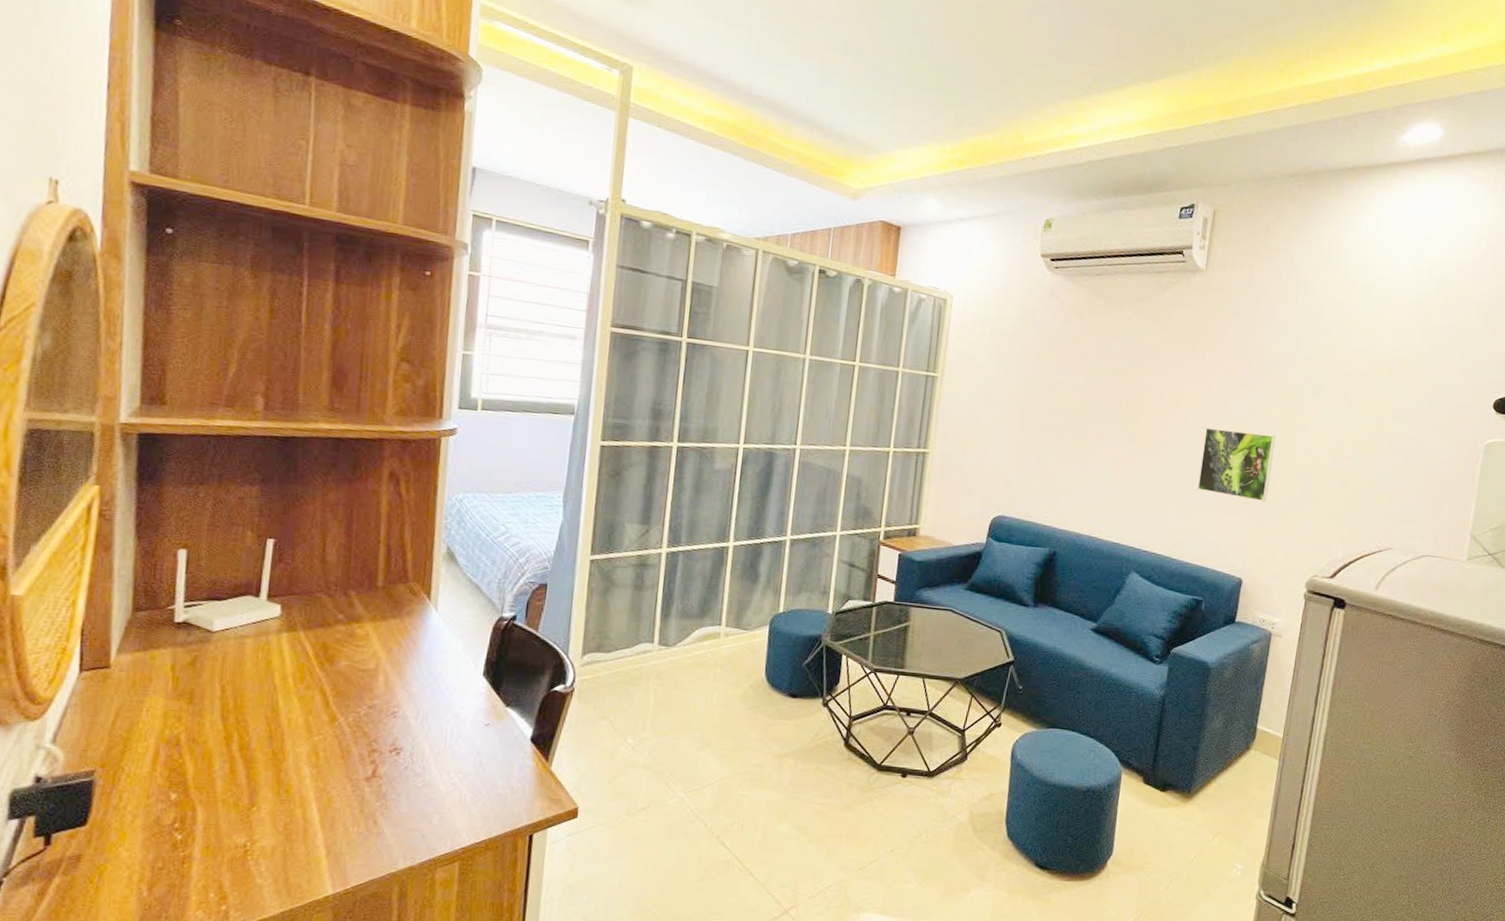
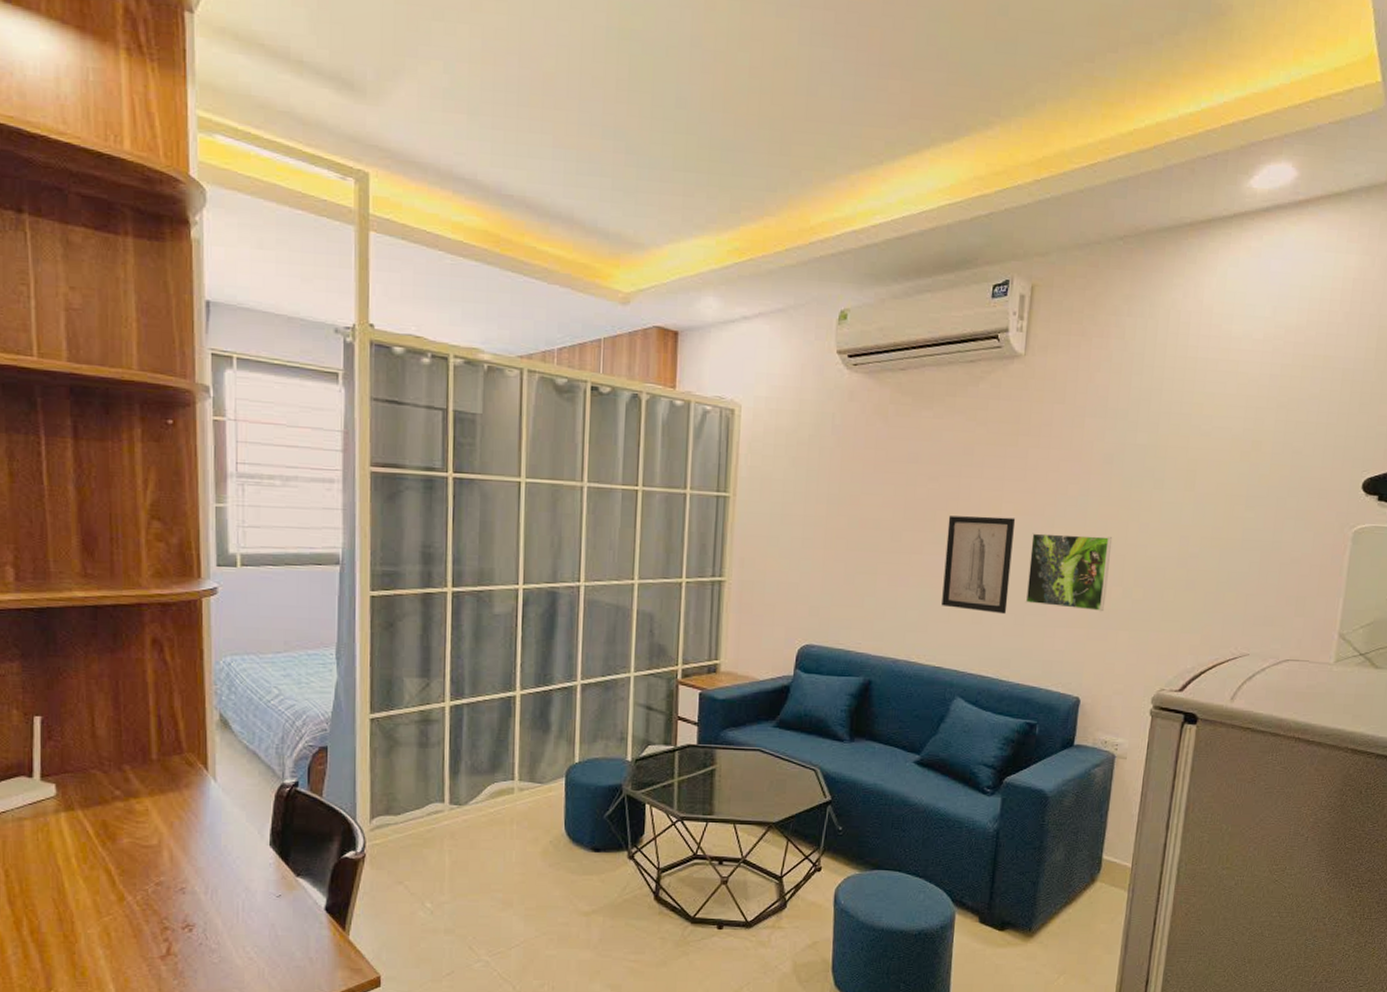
wall art: none [1123,407,1192,499] -> present [942,516,1016,615]

